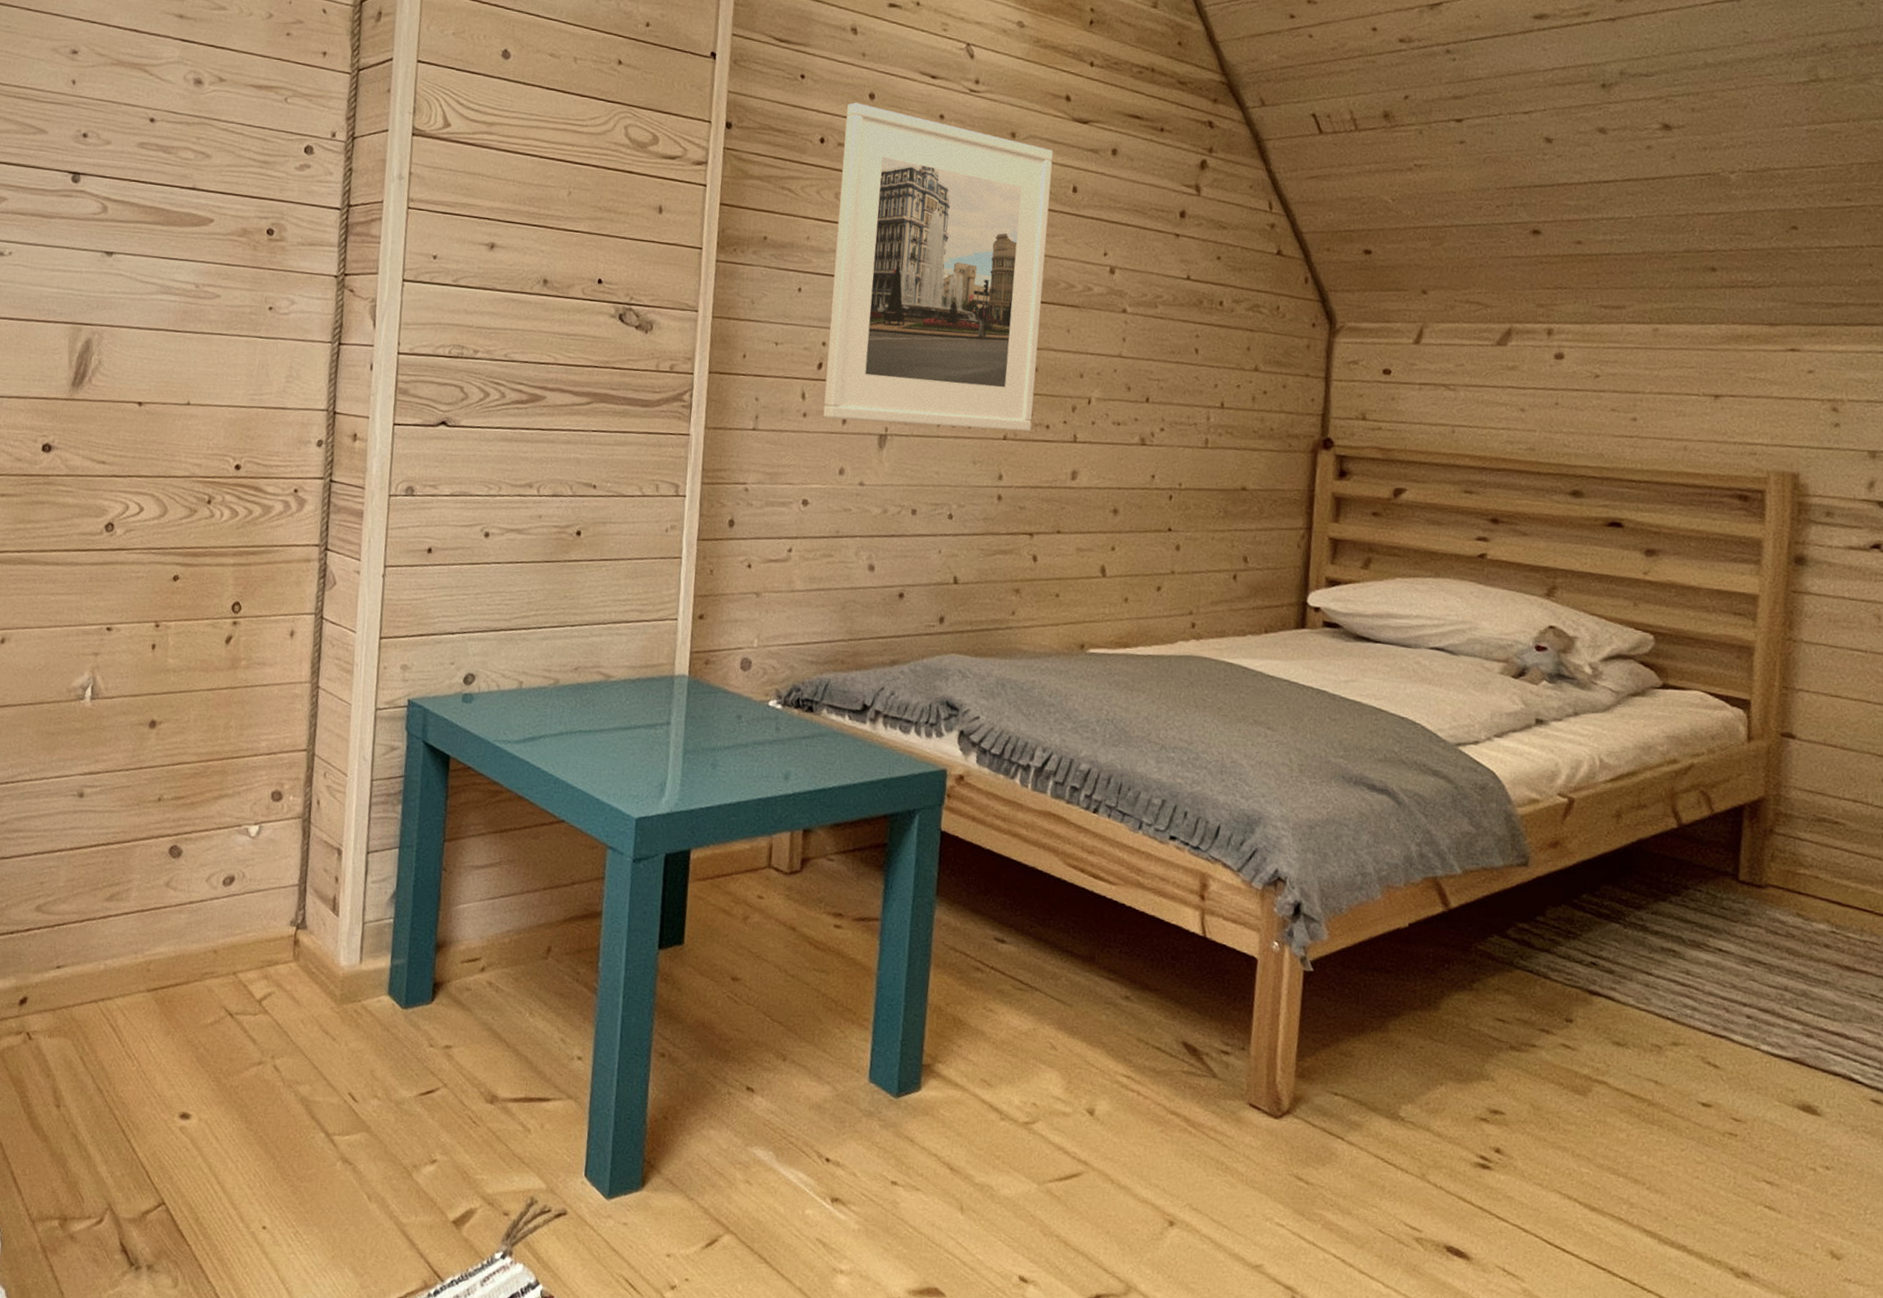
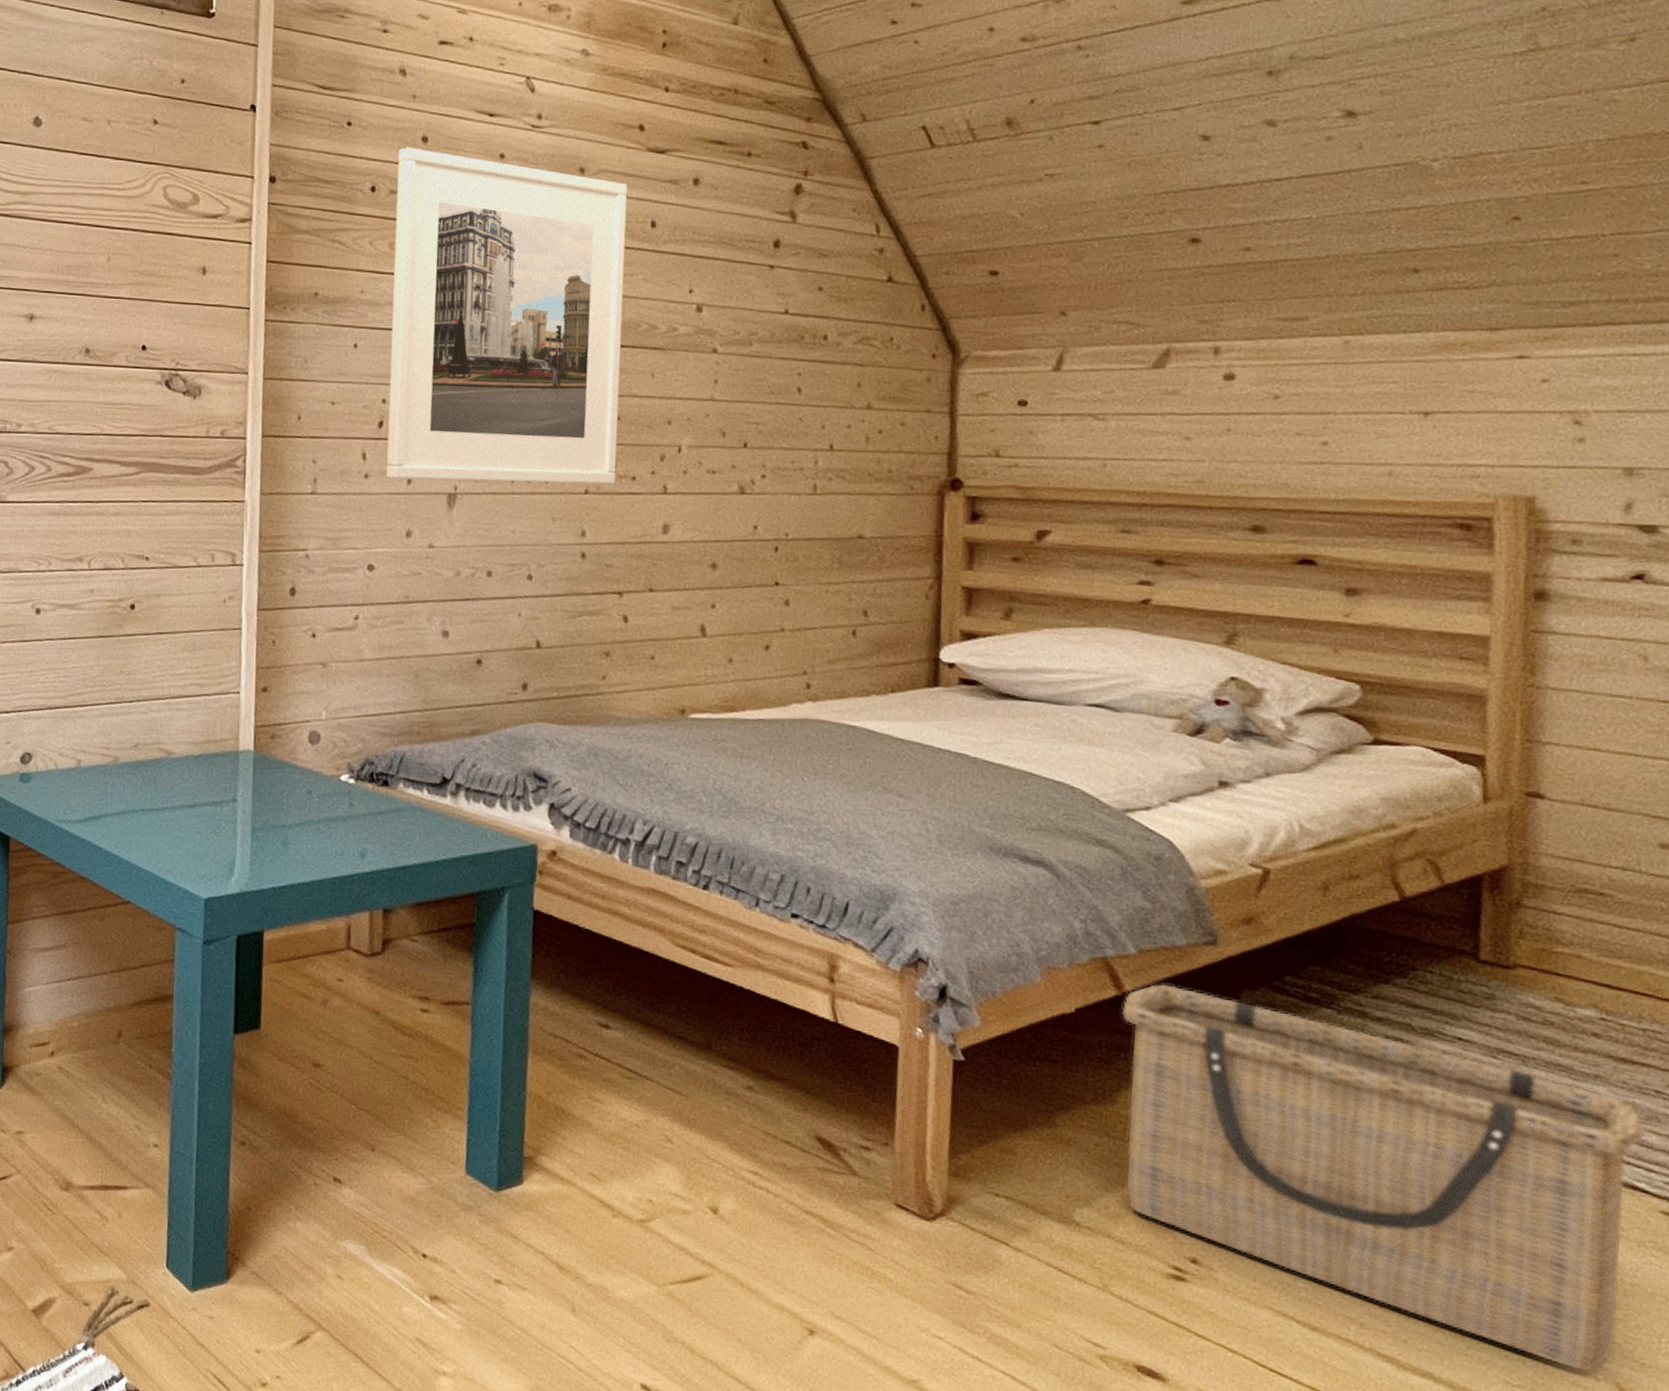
basket: none [1444,901,1861,1241] -> present [1121,983,1644,1372]

